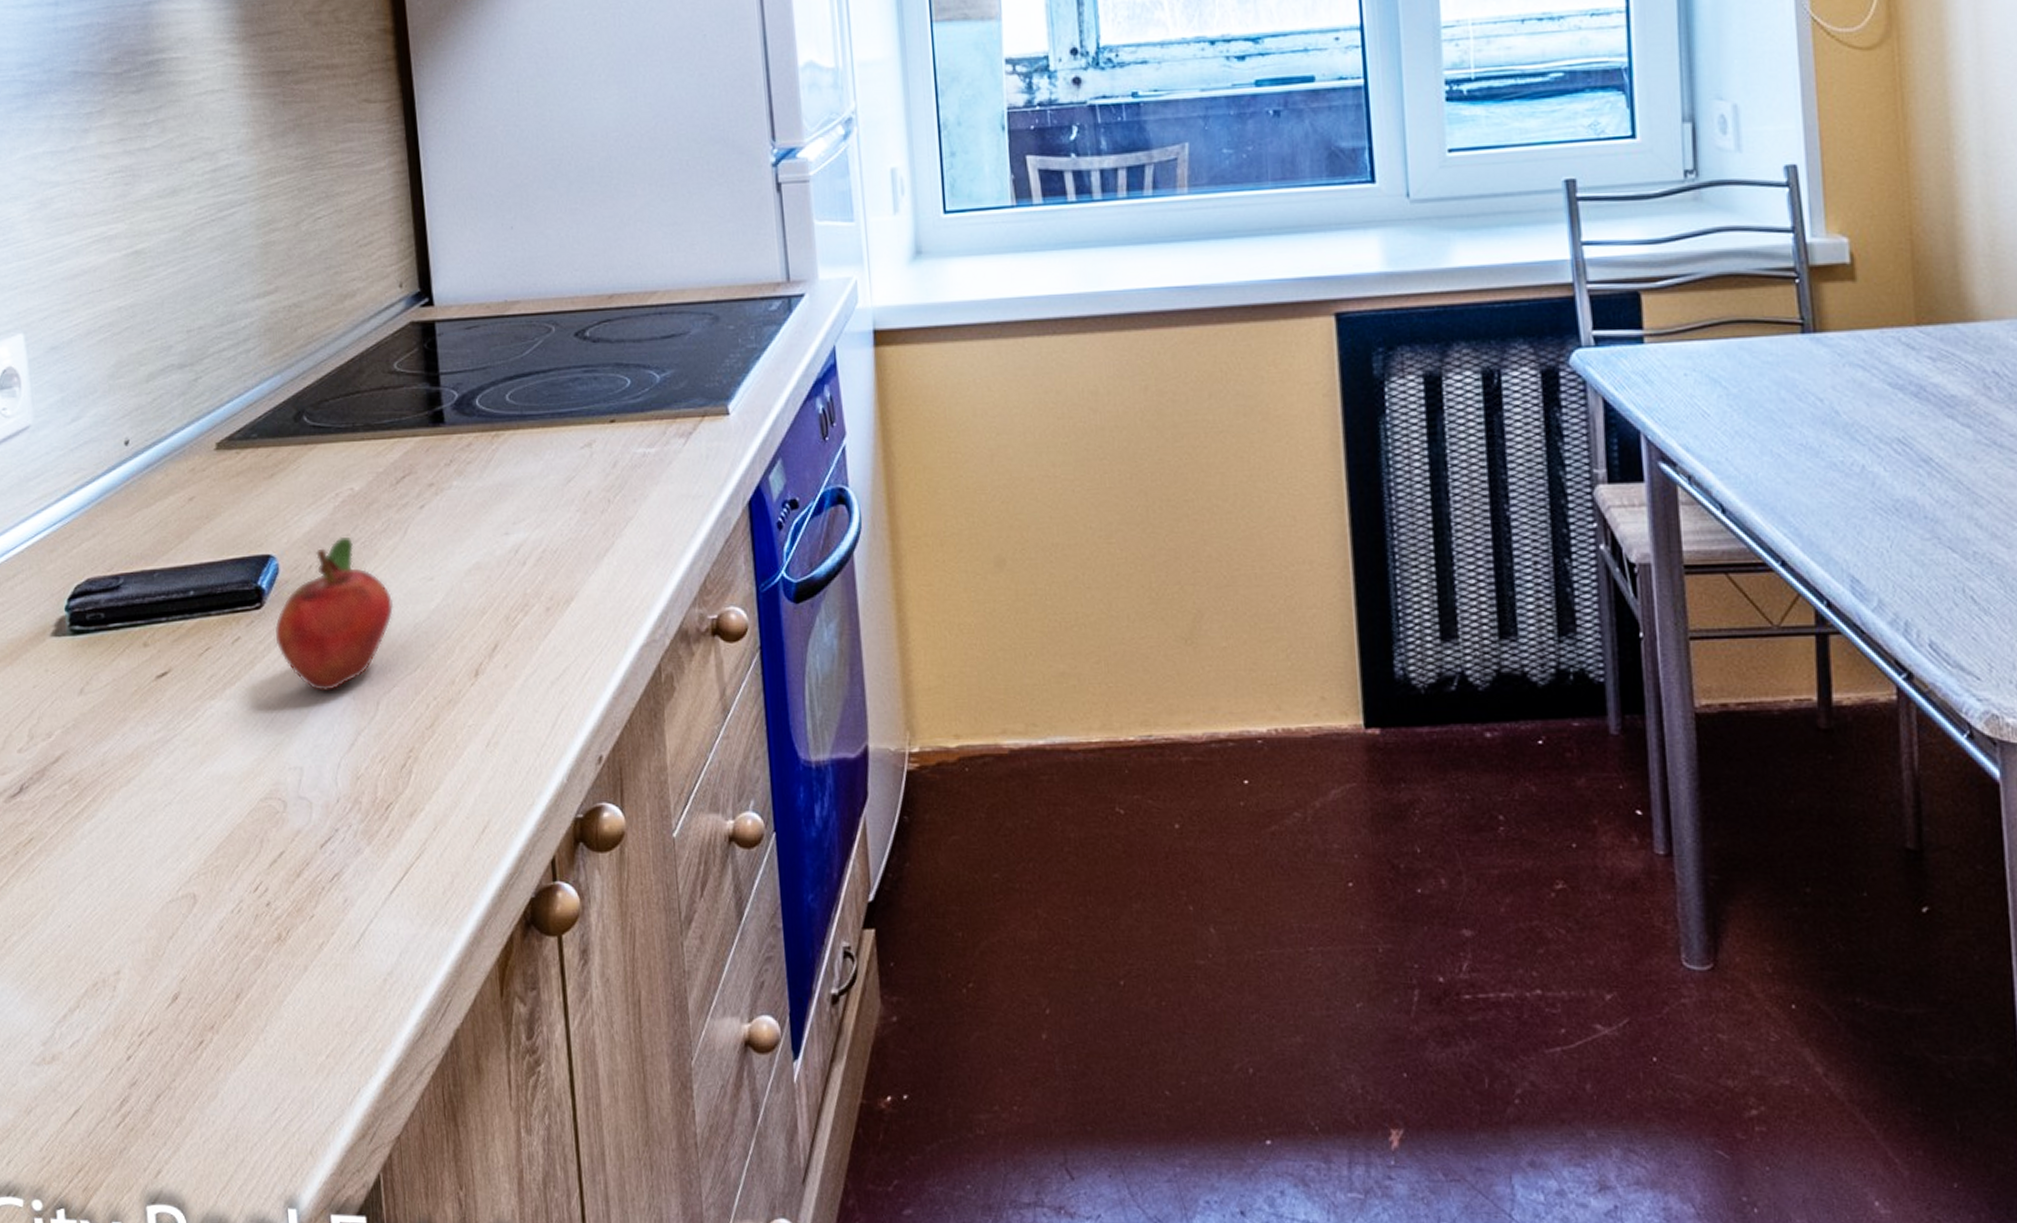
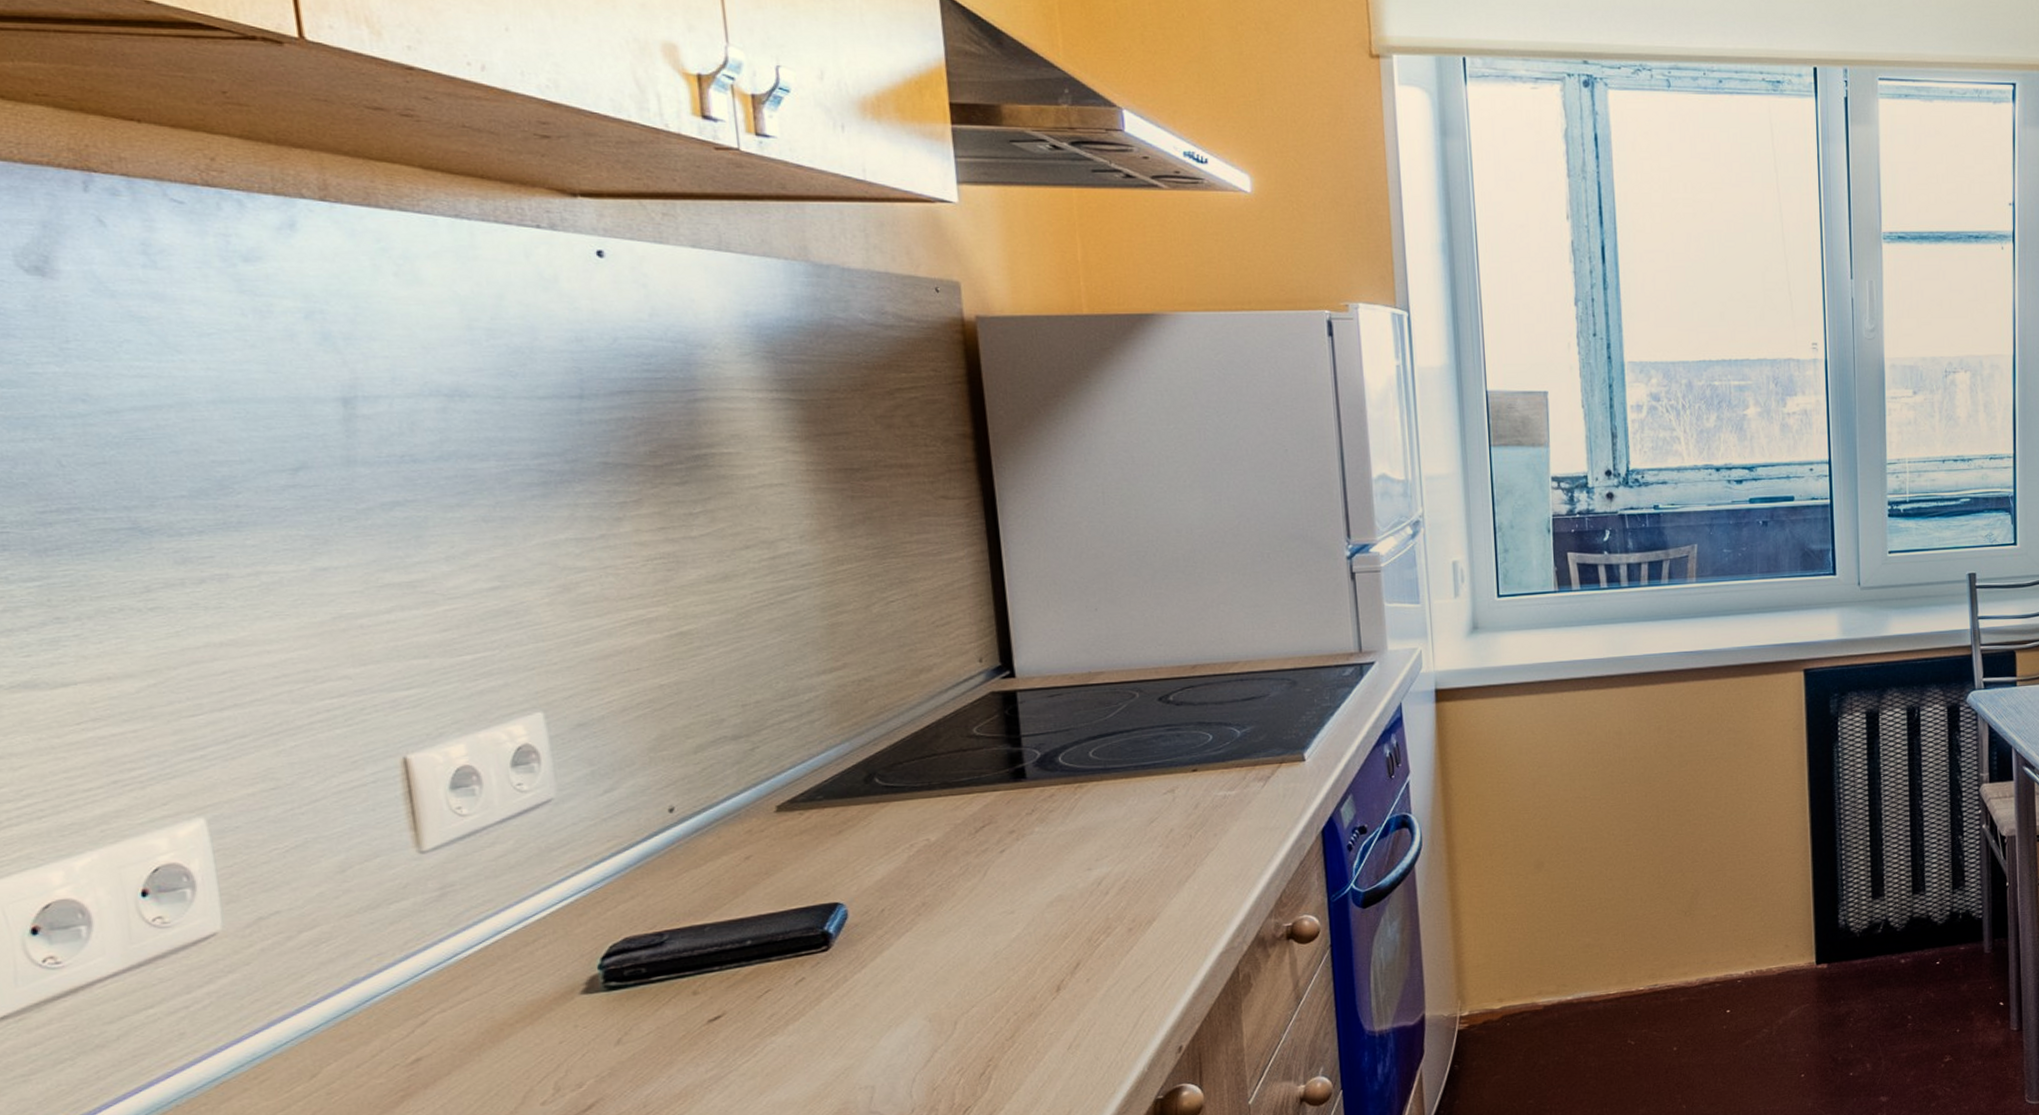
fruit: present [275,536,393,692] -> none [844,881,972,1019]

